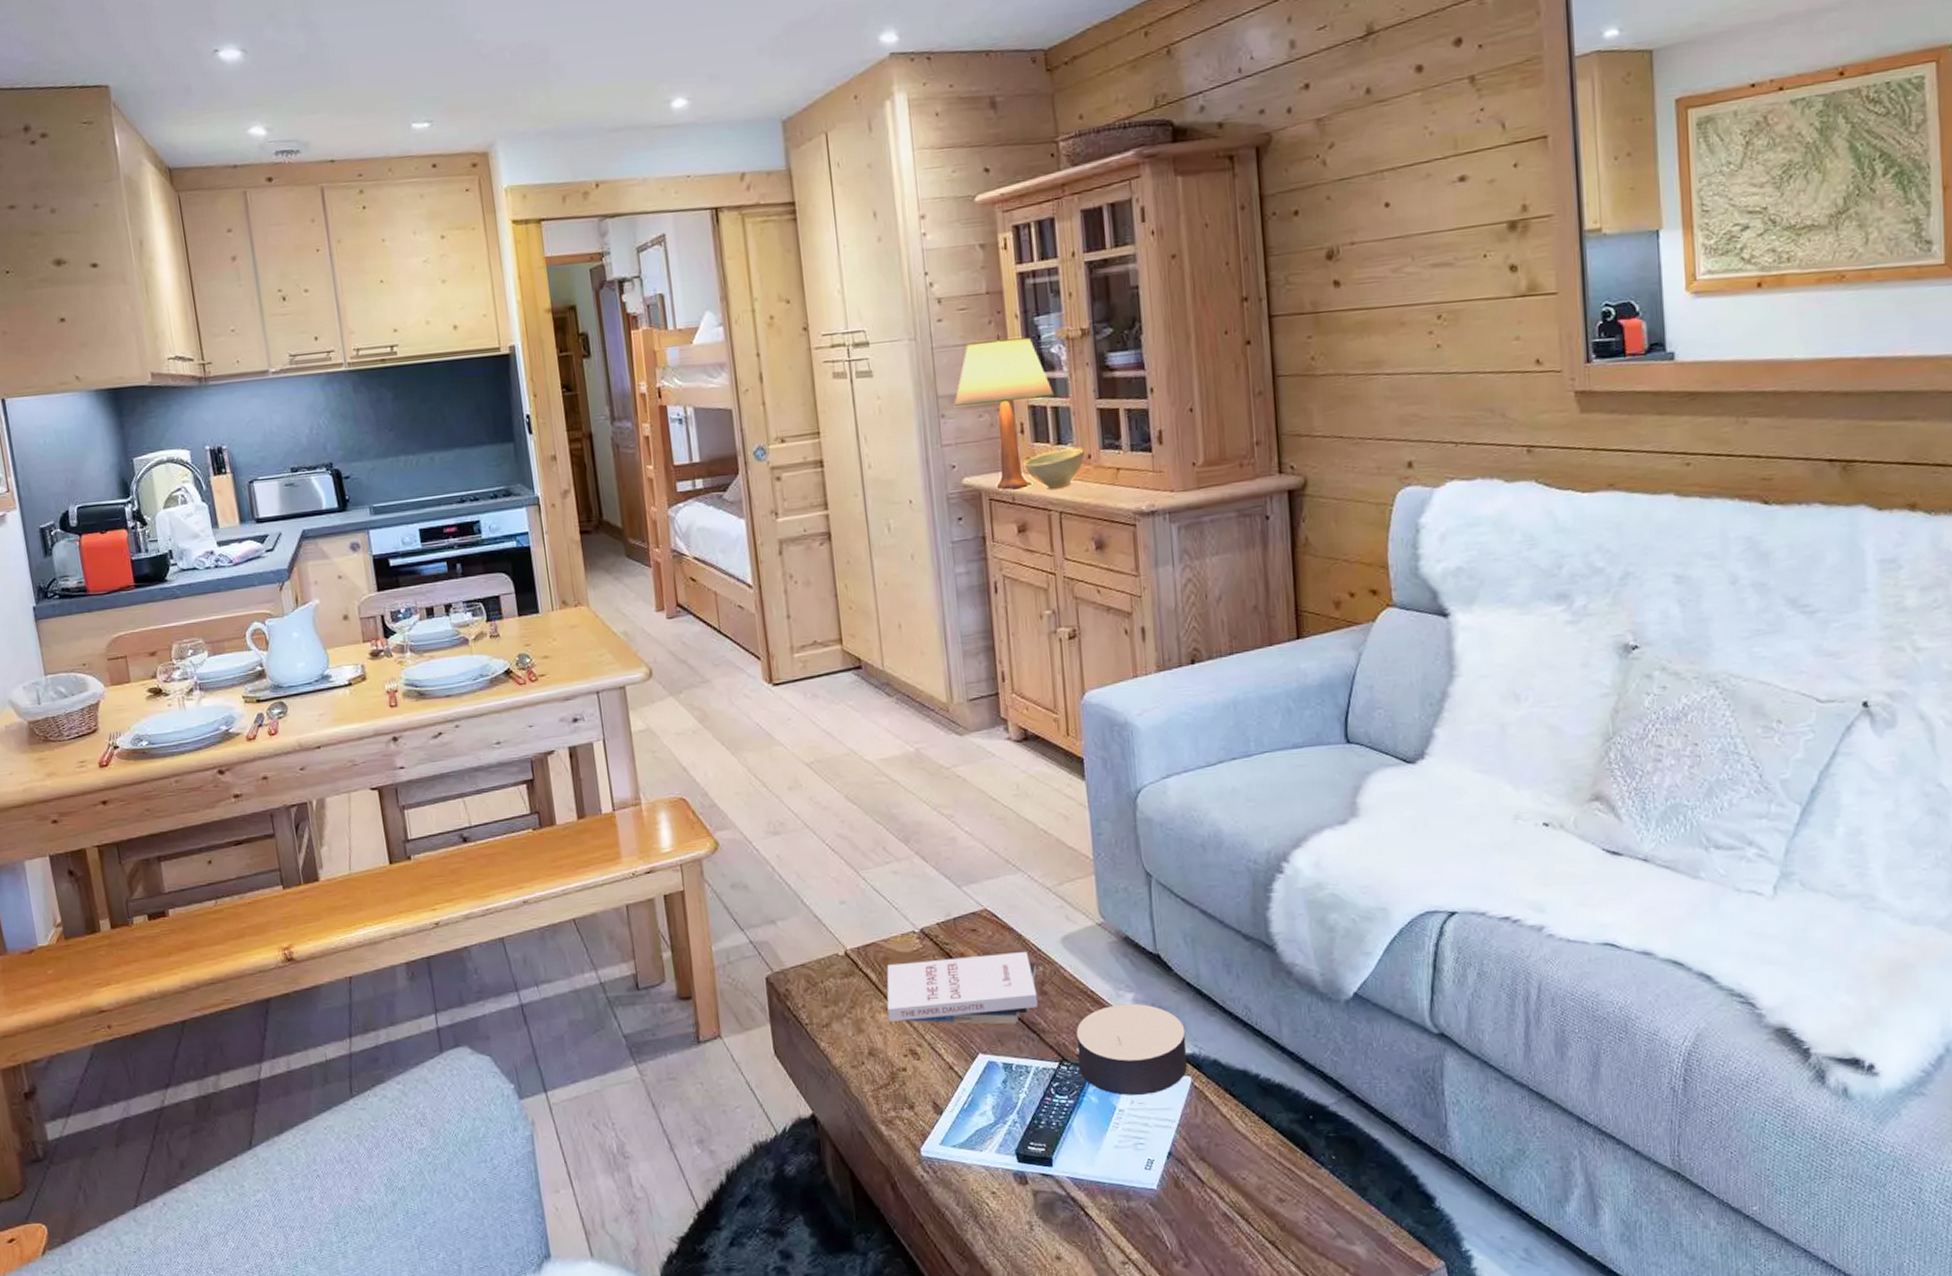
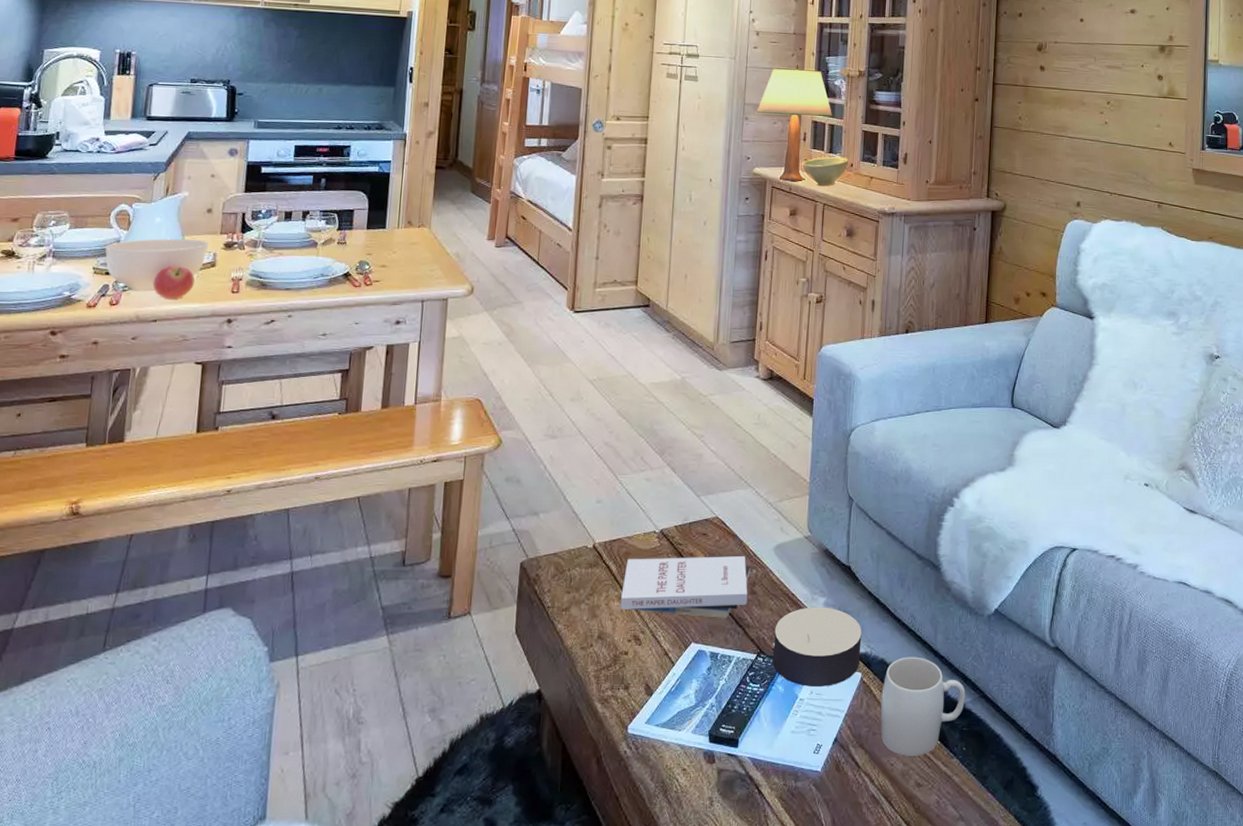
bowl: none [249,651,354,718] -> present [104,238,208,292]
fruit: none [306,683,349,723] -> present [152,265,195,300]
mug: none [1219,1054,1328,1169] -> present [880,656,966,756]

